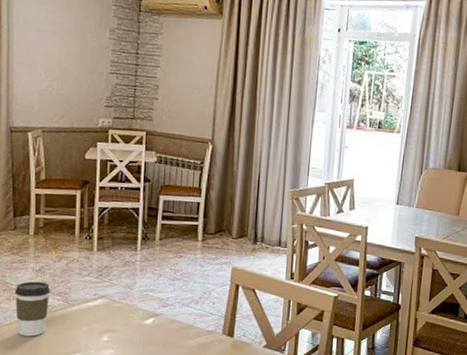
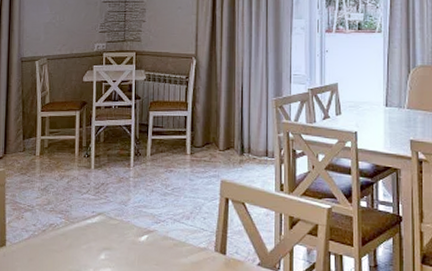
coffee cup: present [14,281,51,337] -> none [23,200,54,255]

